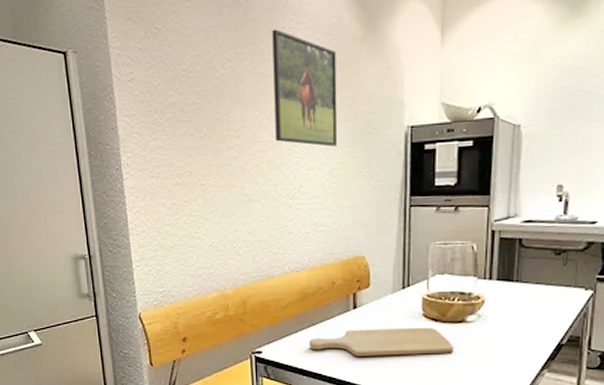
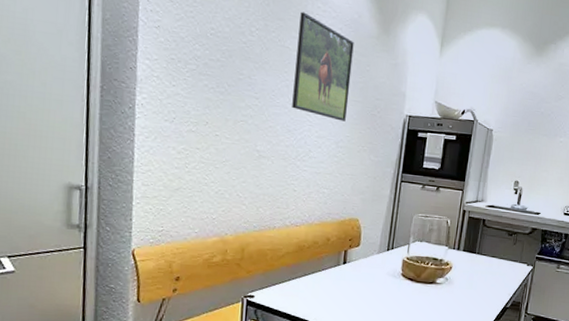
chopping board: present [308,327,453,356] -> none [299,282,424,309]

